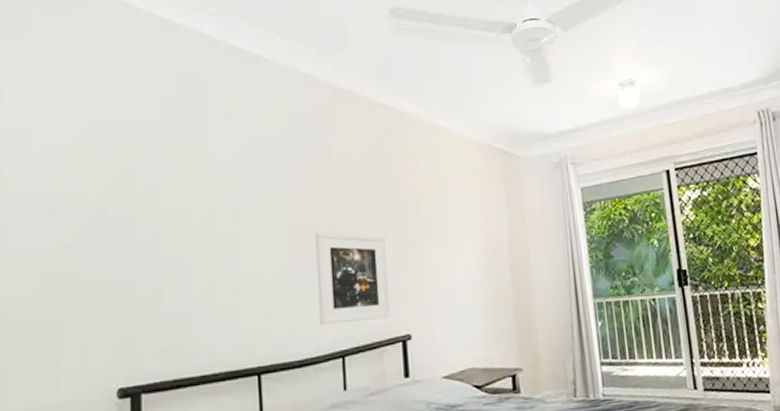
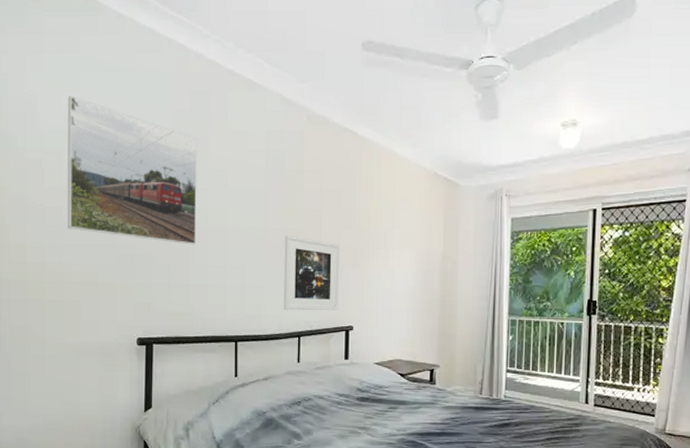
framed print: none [11,85,198,258] -> present [67,96,197,245]

